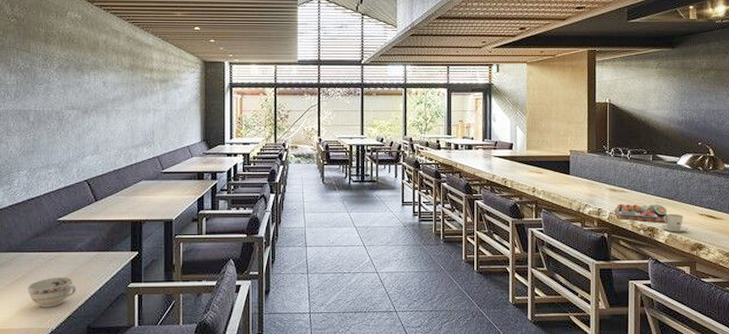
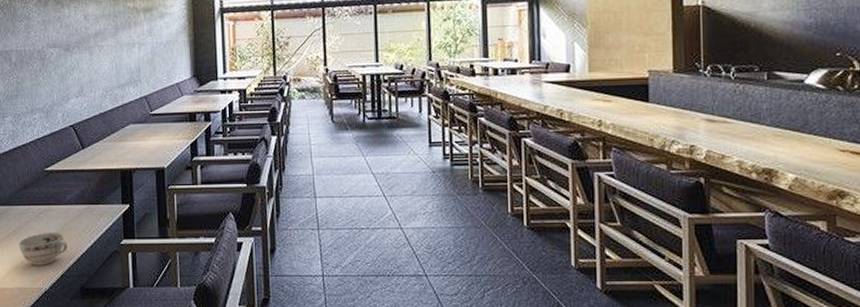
sushi: present [614,204,669,224] -> none [713,138,793,164]
teacup: present [661,213,688,233] -> none [782,150,823,176]

